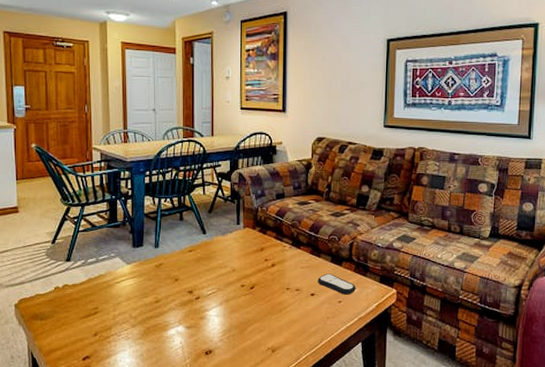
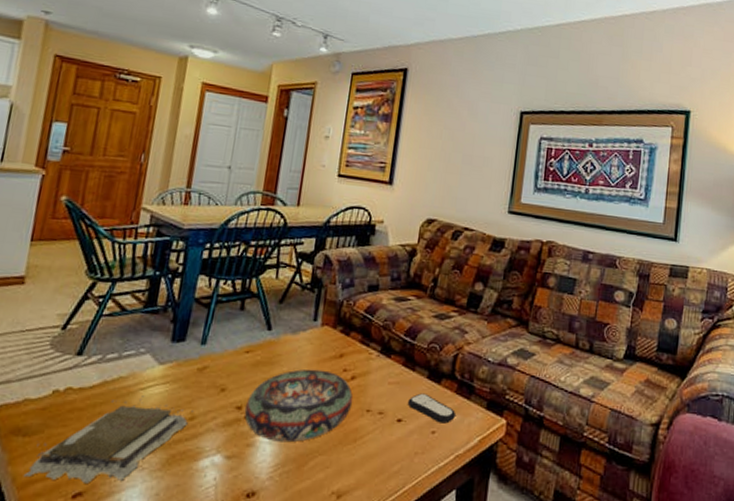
book: none [47,287,158,350] -> present [24,395,195,483]
decorative bowl: none [195,261,275,315] -> present [244,369,353,443]

